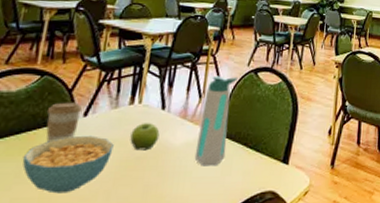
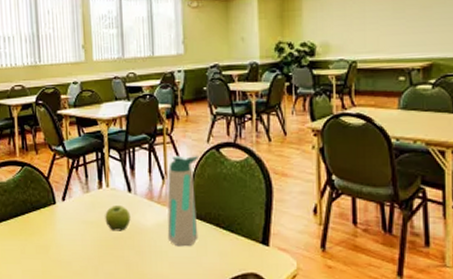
cereal bowl: present [22,135,114,194] -> none [23,218,93,268]
coffee cup: present [46,102,83,143] -> none [32,189,60,224]

